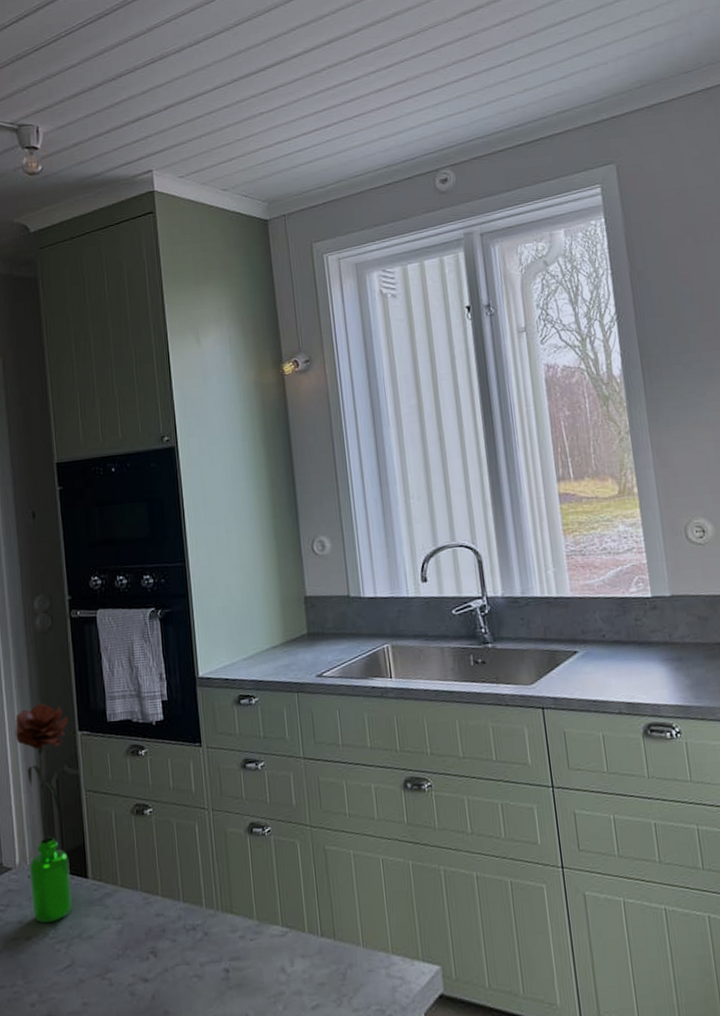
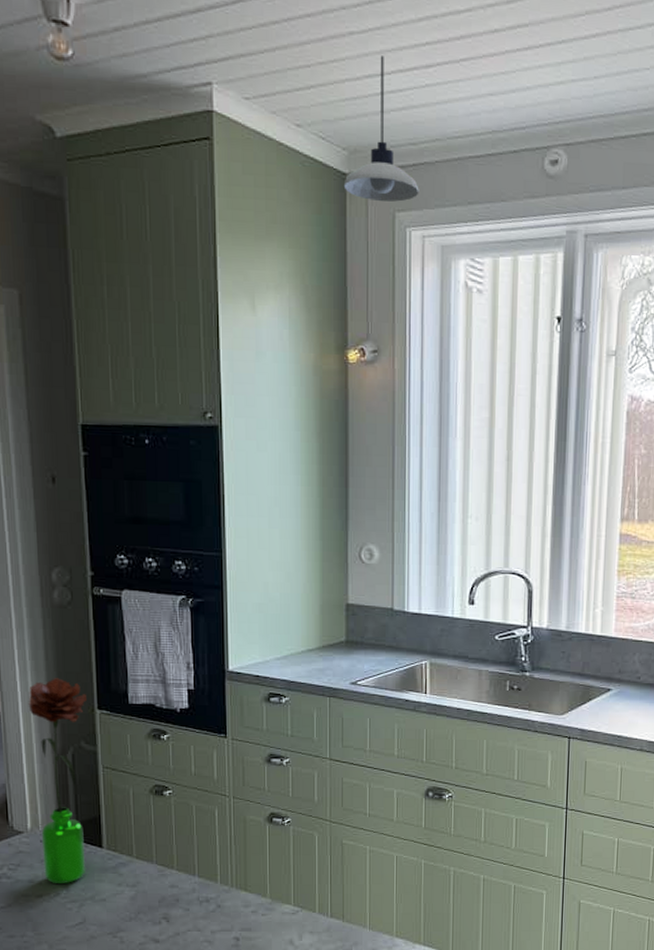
pendant light: none [266,125,331,238] -> present [343,56,419,202]

